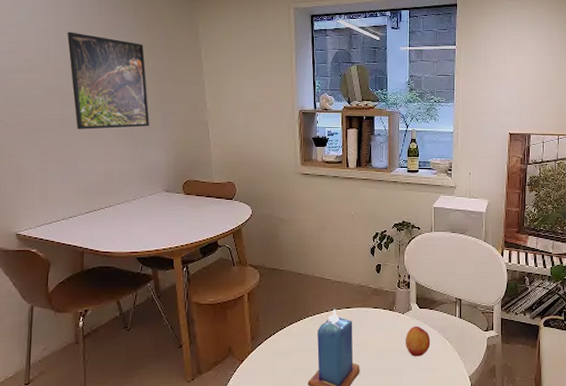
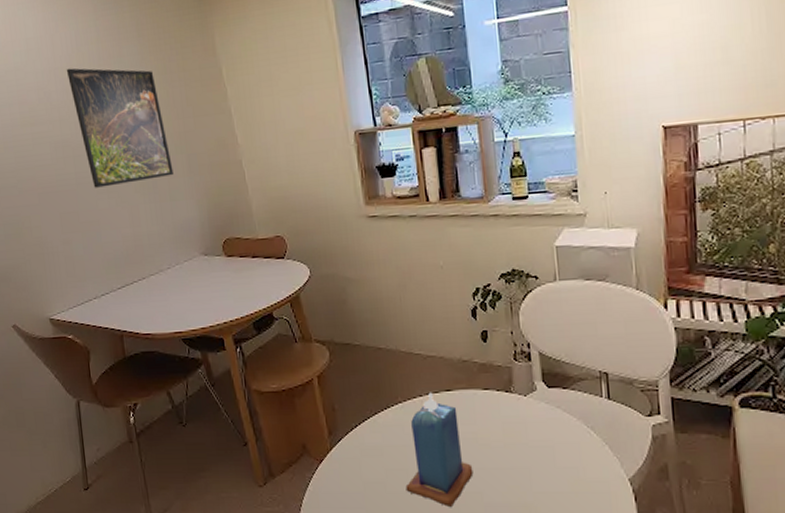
fruit: present [405,326,431,357] -> none [531,411,568,453]

